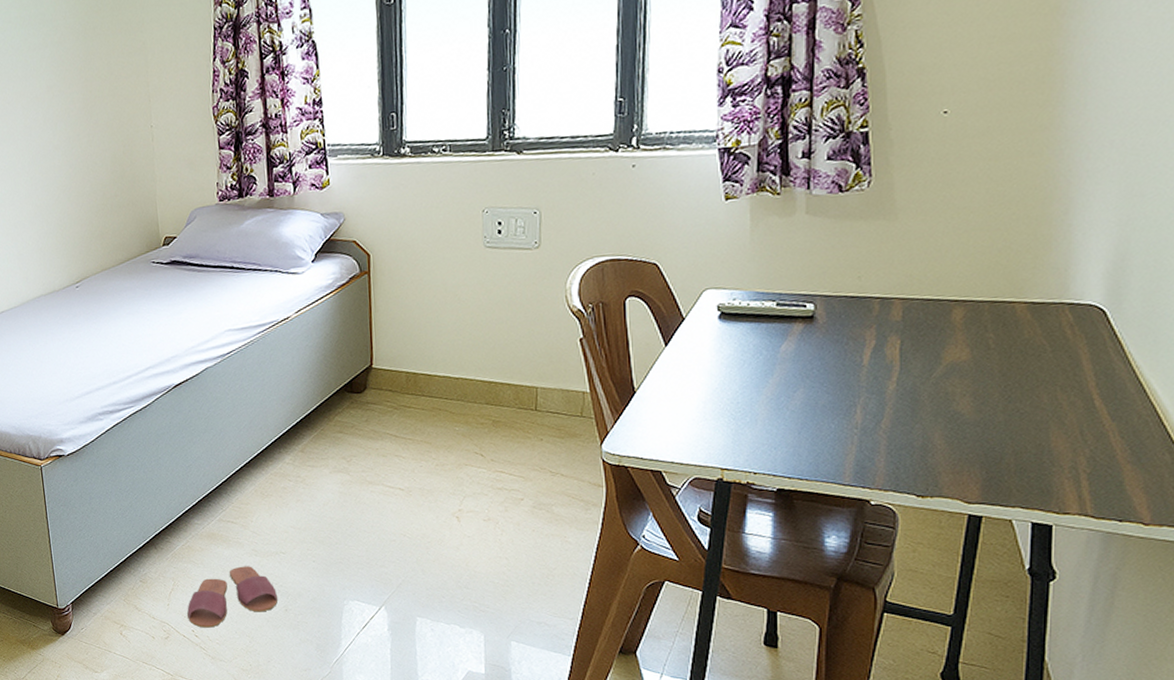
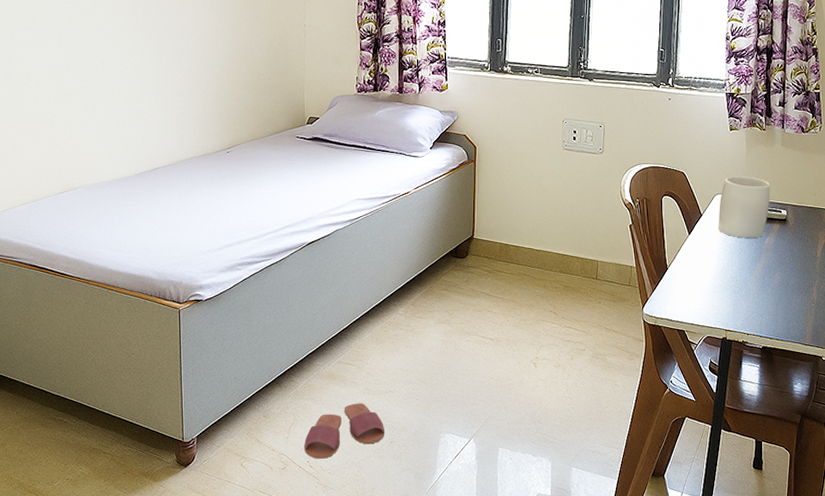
mug: none [708,261,789,346] -> present [718,176,771,239]

